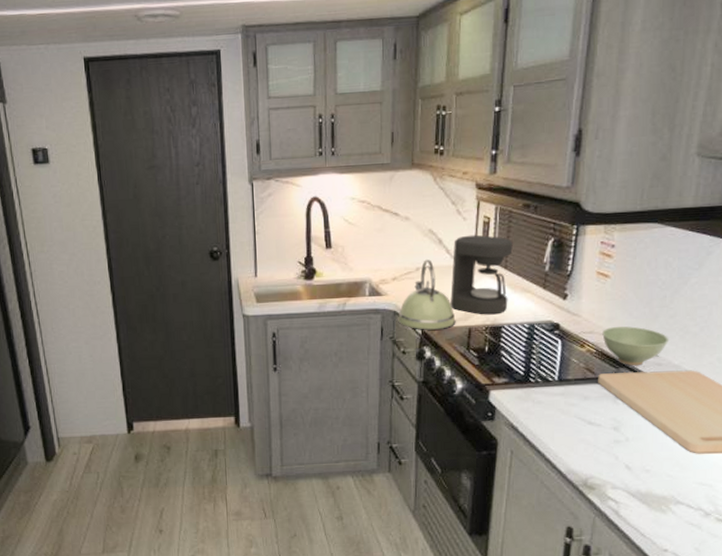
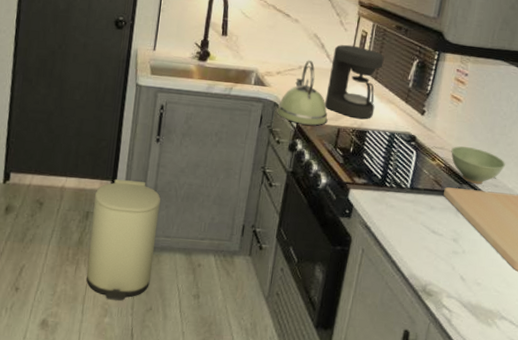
pedal bin: none [221,413,290,531] -> present [86,179,161,301]

